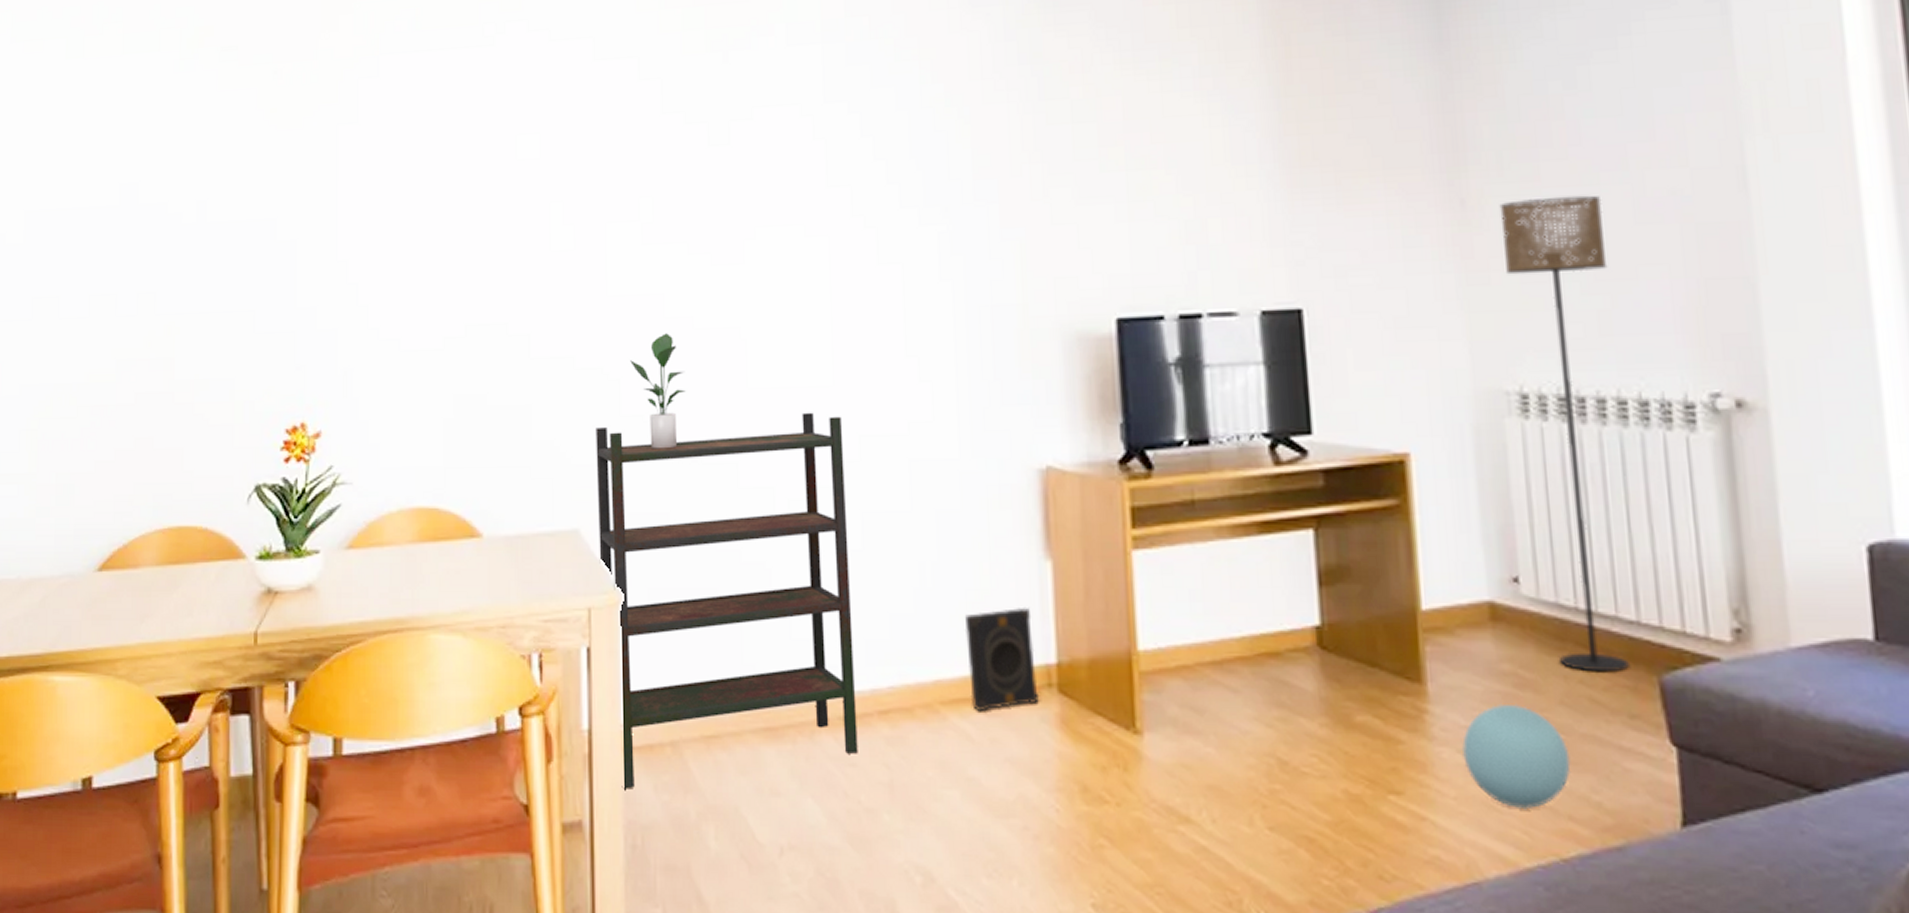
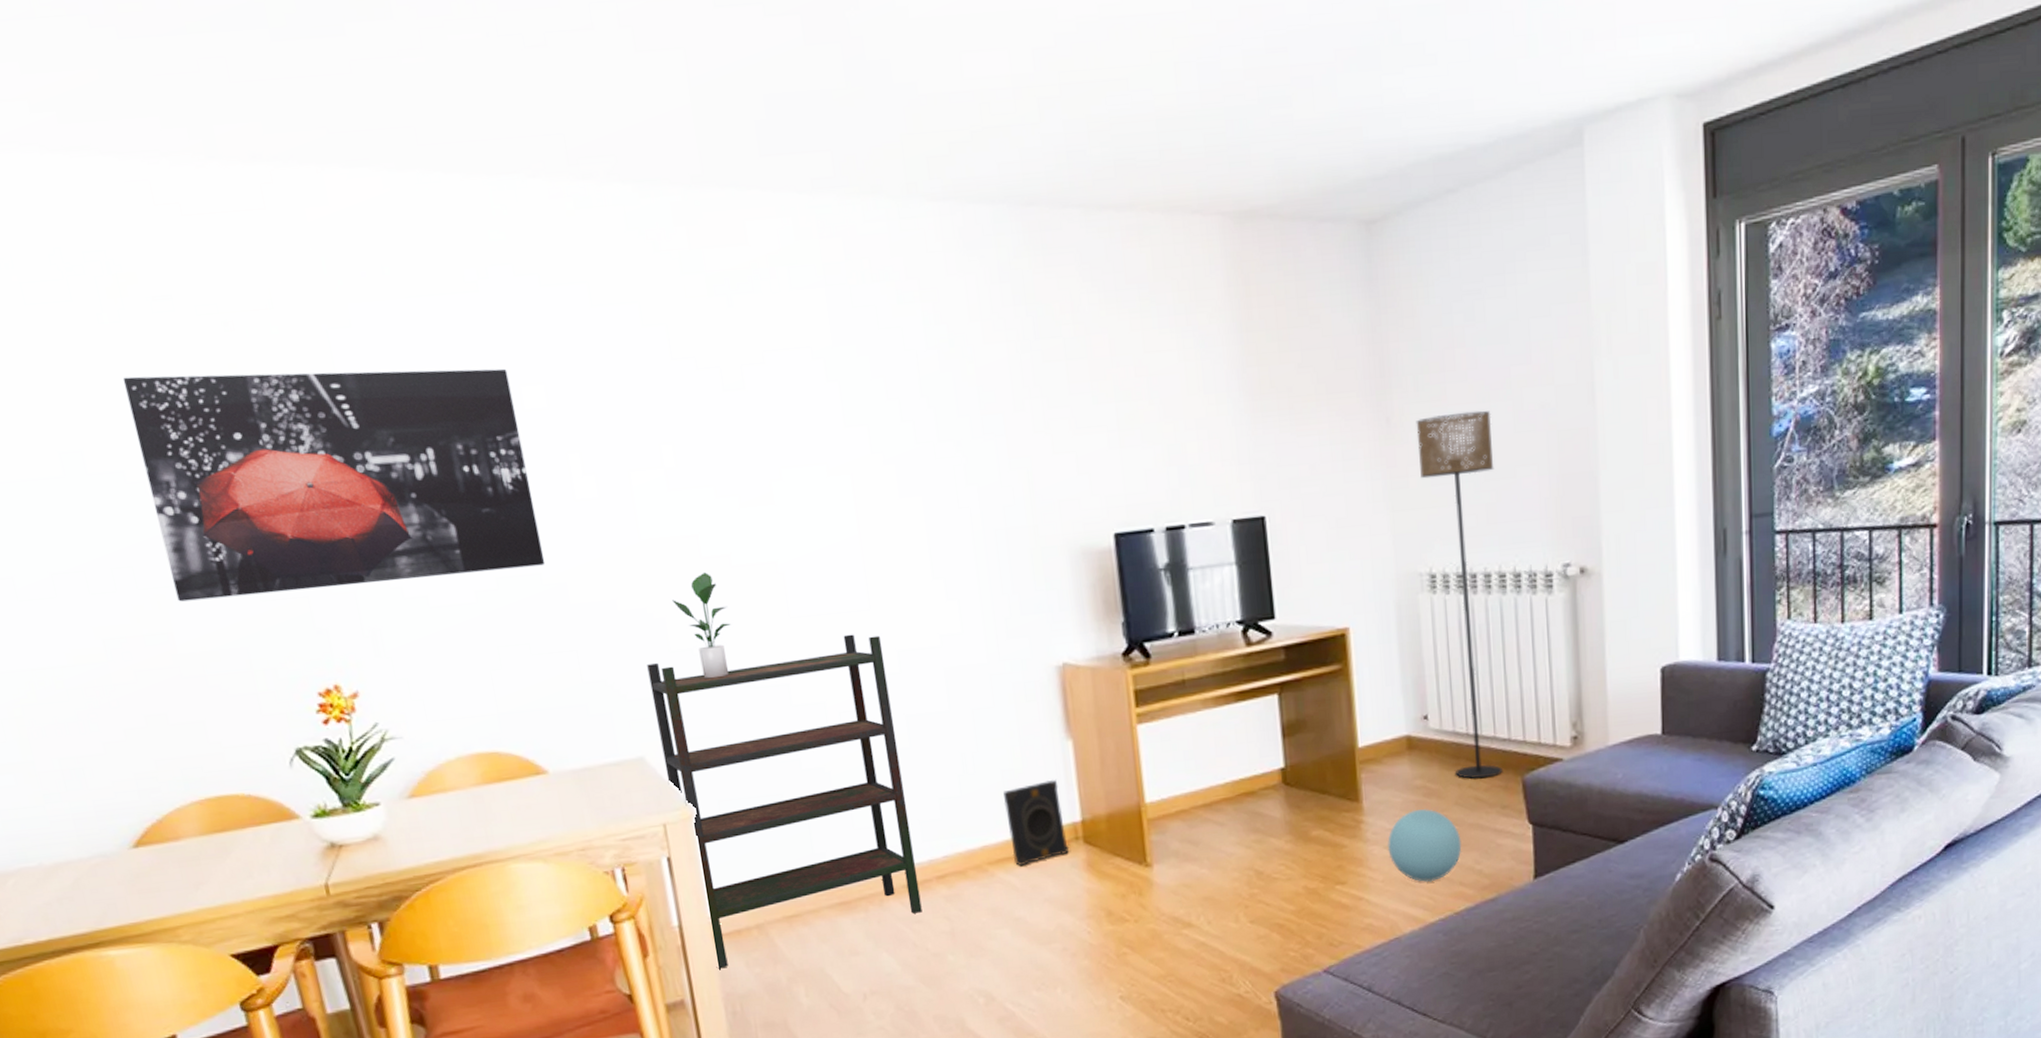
wall art: none [183,117,513,329] -> present [122,368,546,602]

